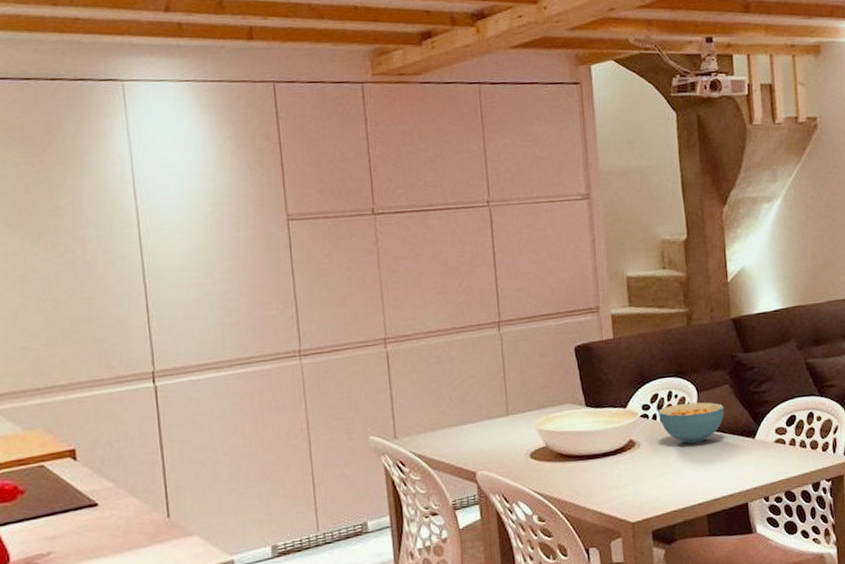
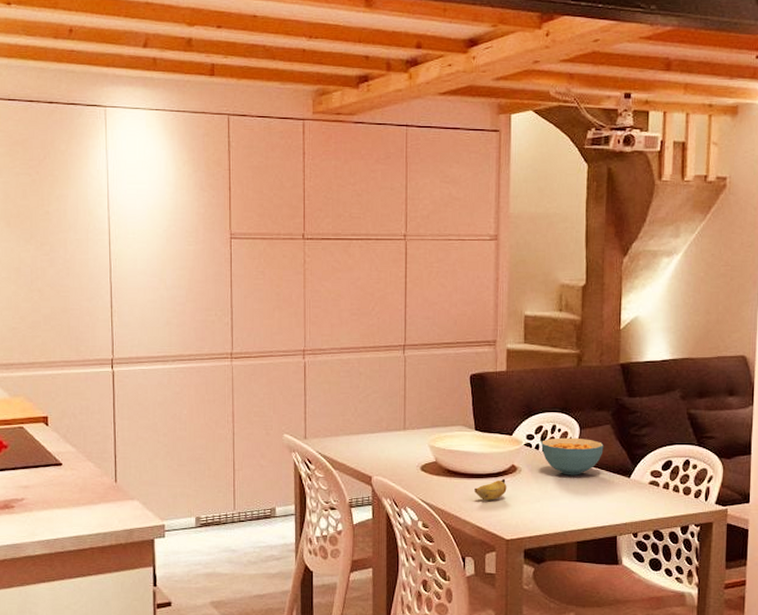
banana: none [591,456,627,483] -> present [474,478,507,501]

